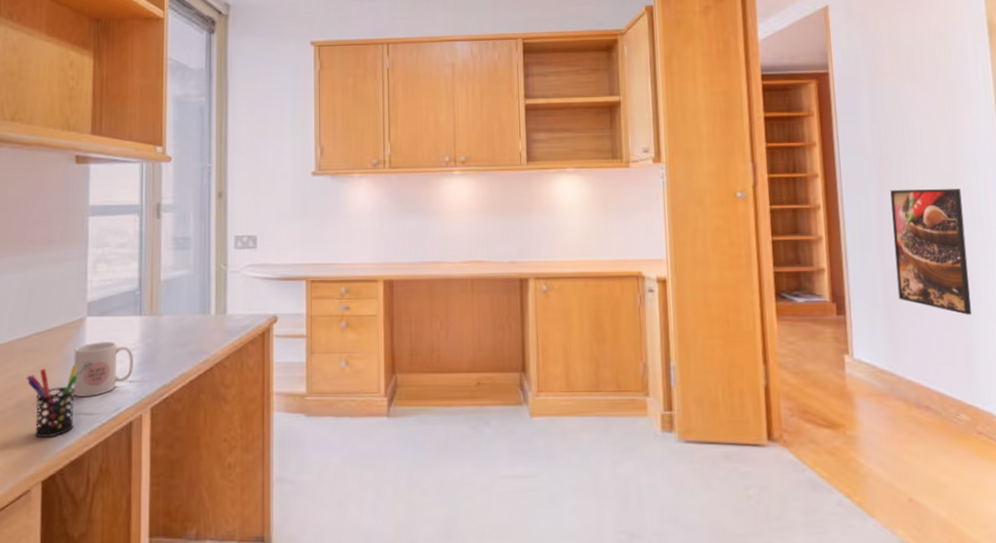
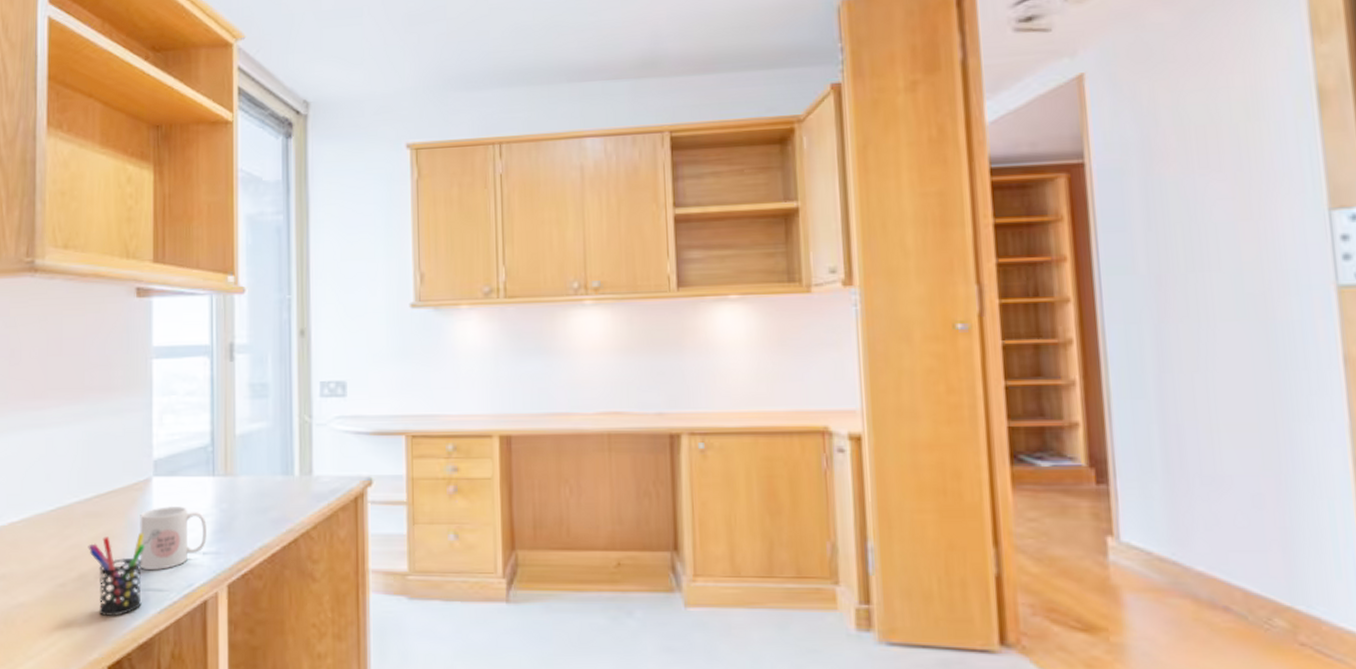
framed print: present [890,188,971,315] -> none [1173,314,1291,486]

